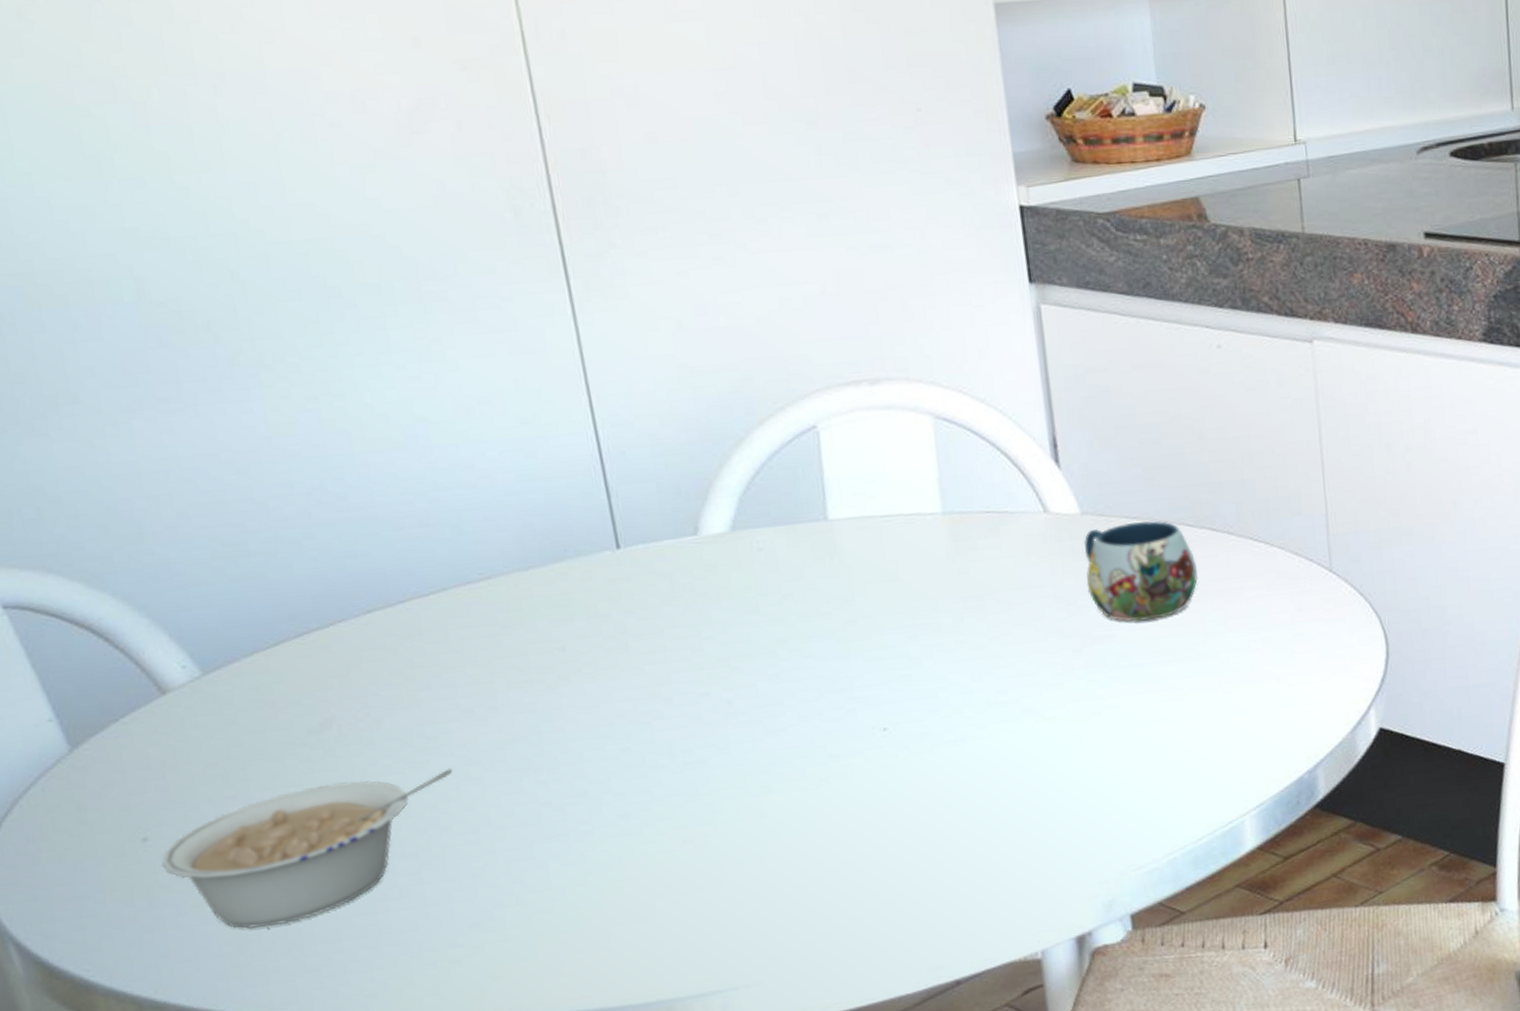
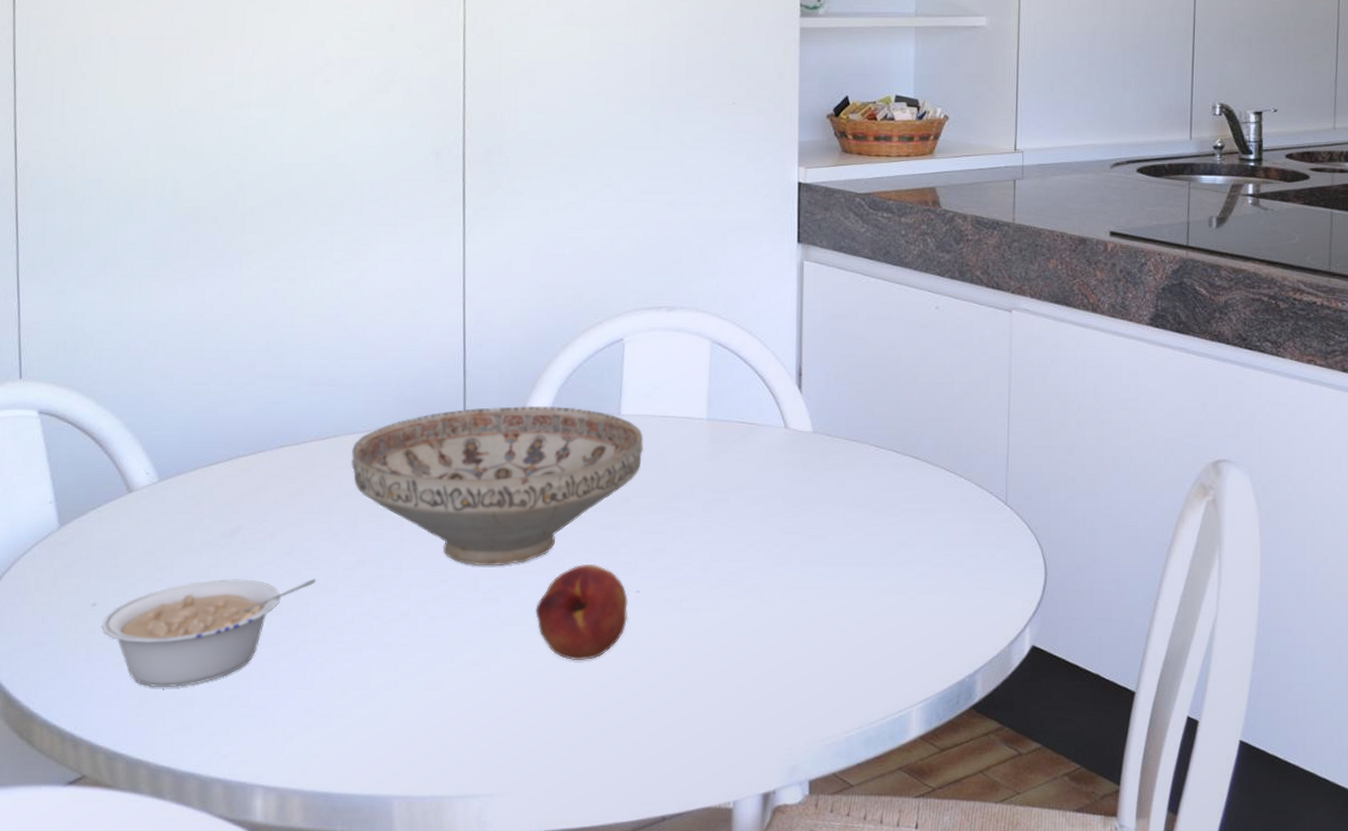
decorative bowl: none [469,517,866,726] -> present [350,405,644,567]
fruit: none [755,704,877,821] -> present [535,565,628,661]
mug: present [1083,521,1198,622] -> none [810,445,898,527]

